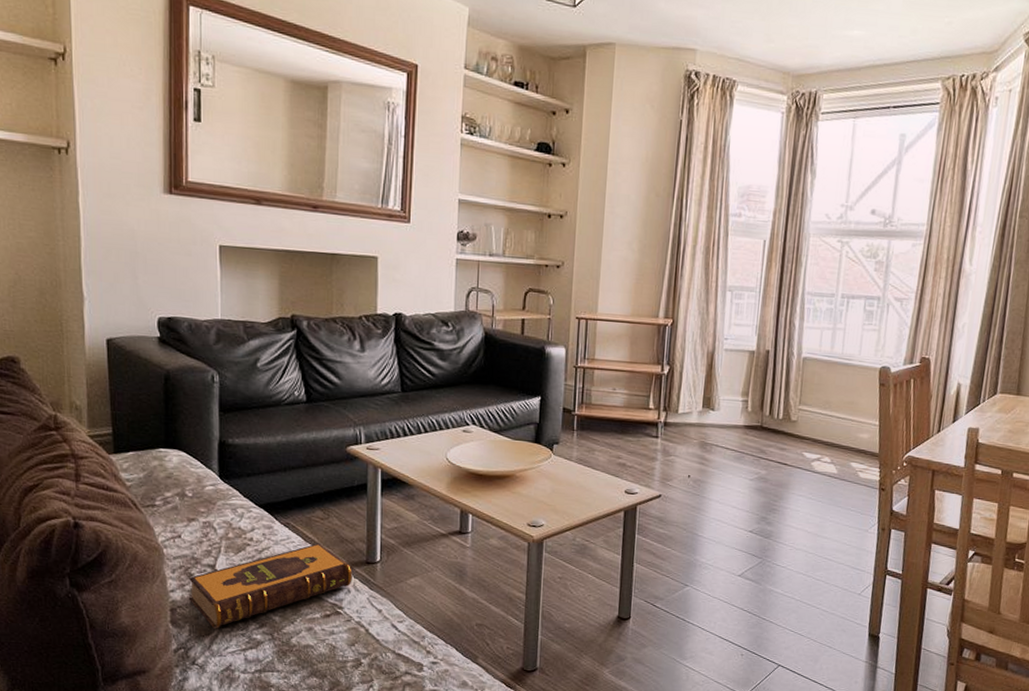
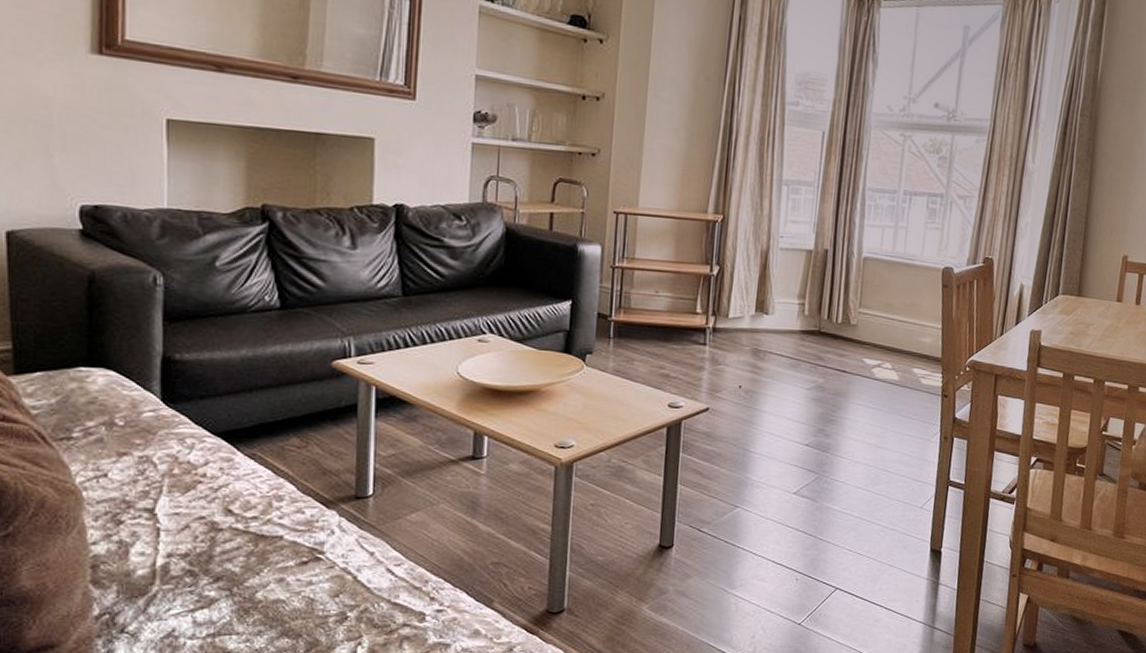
hardback book: present [188,543,353,629] -> none [116,477,337,587]

